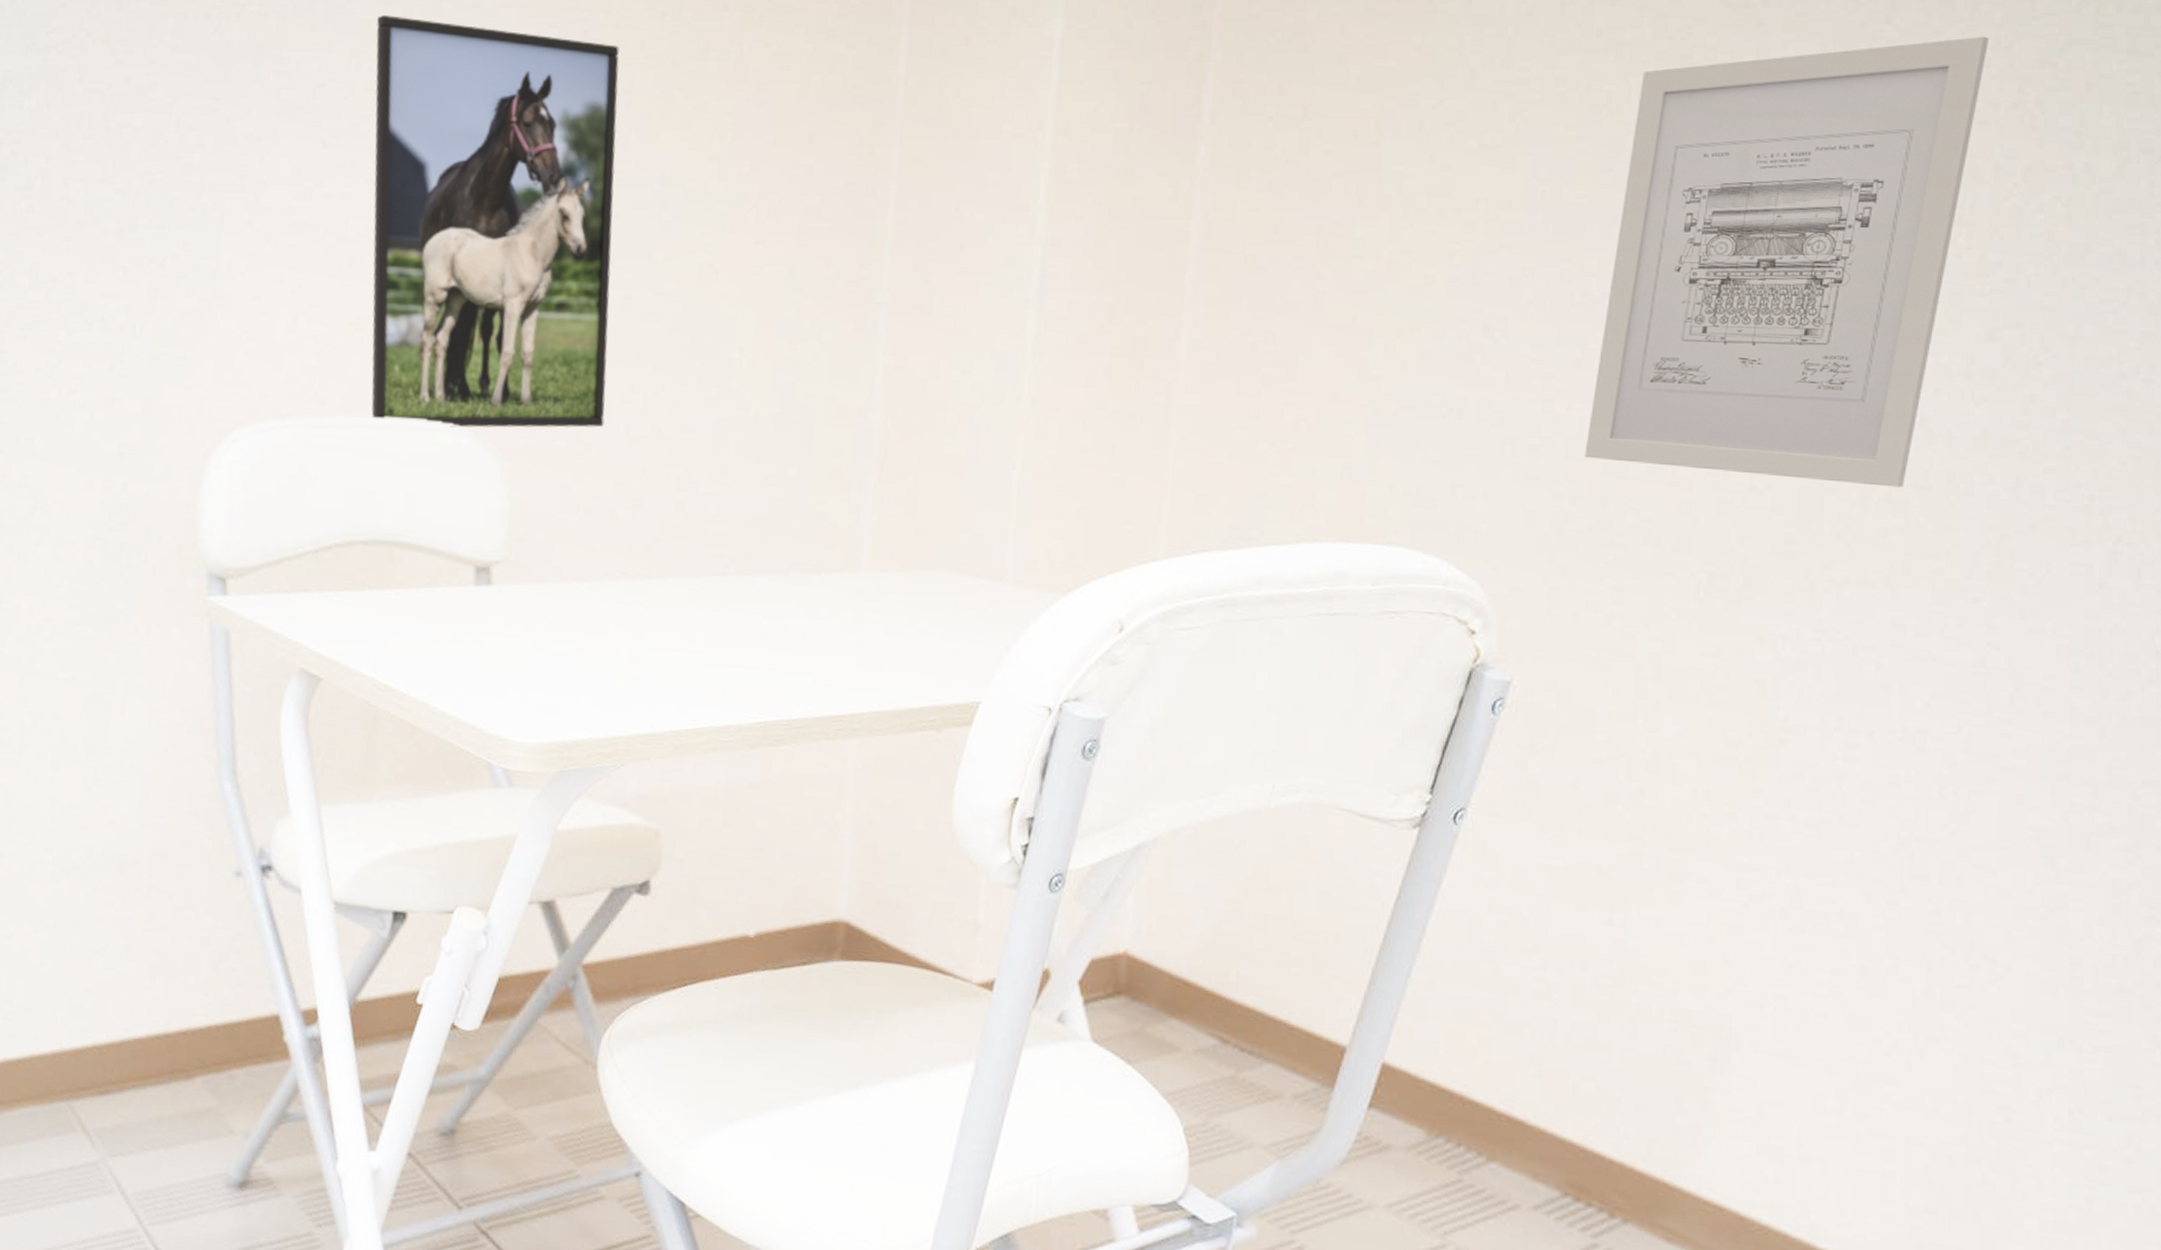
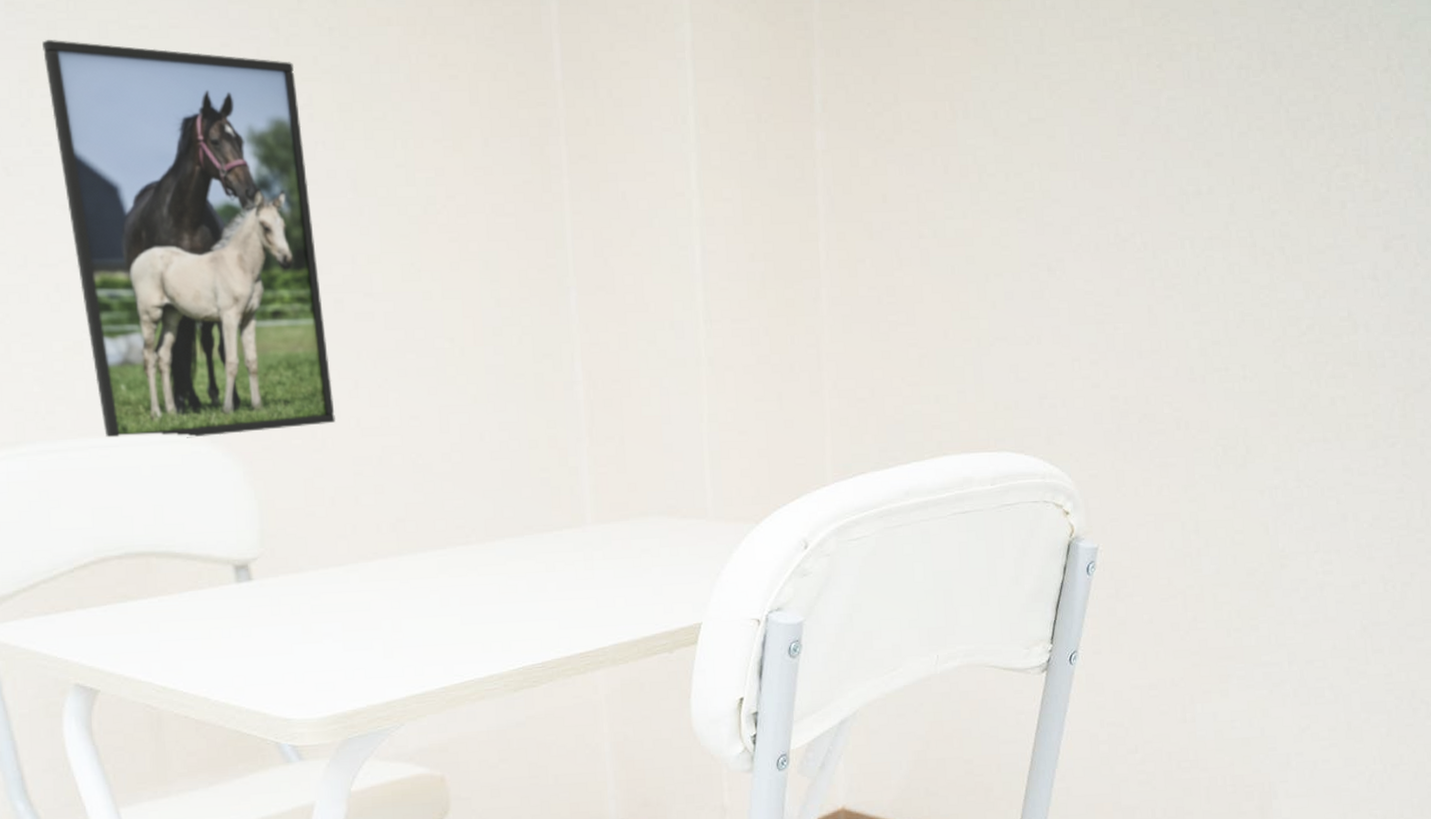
wall art: present [1584,36,1990,488] -> none [1129,16,1366,367]

